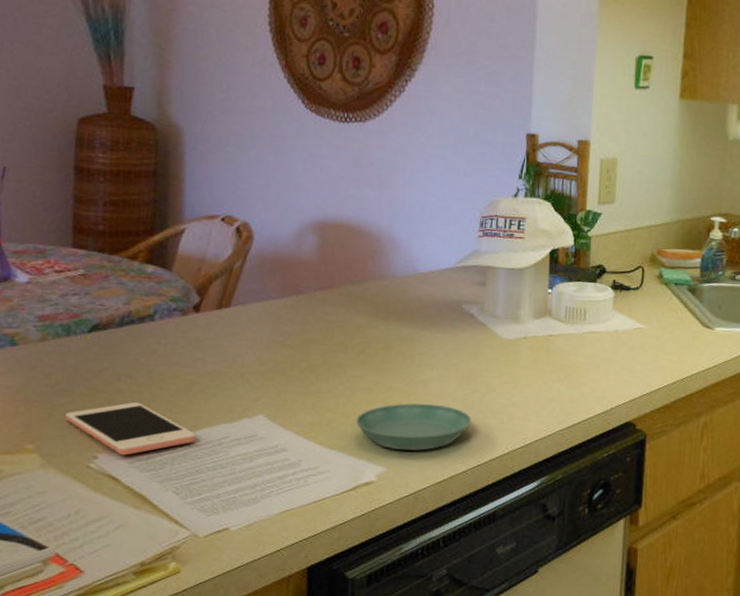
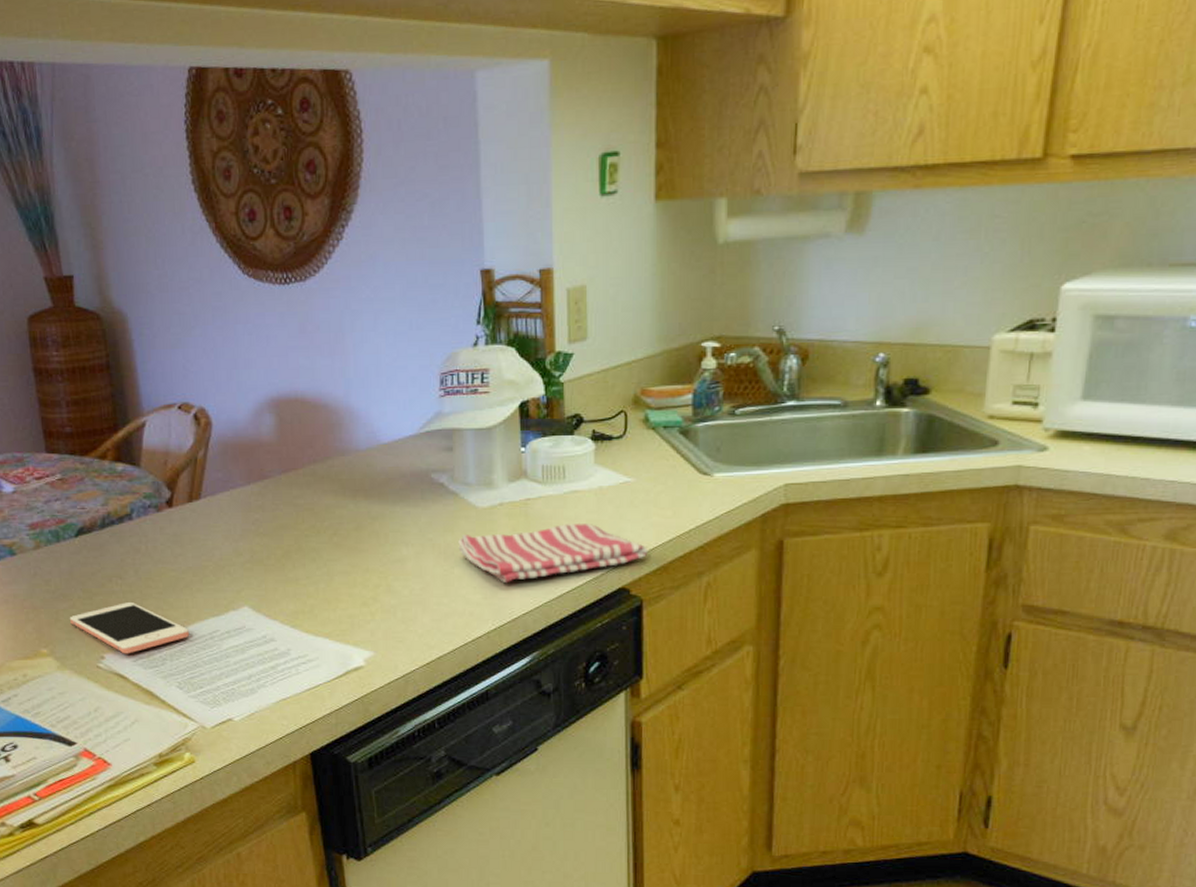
saucer: present [355,403,472,451] -> none [337,583,454,632]
dish towel: none [481,360,655,410] -> present [458,524,648,582]

